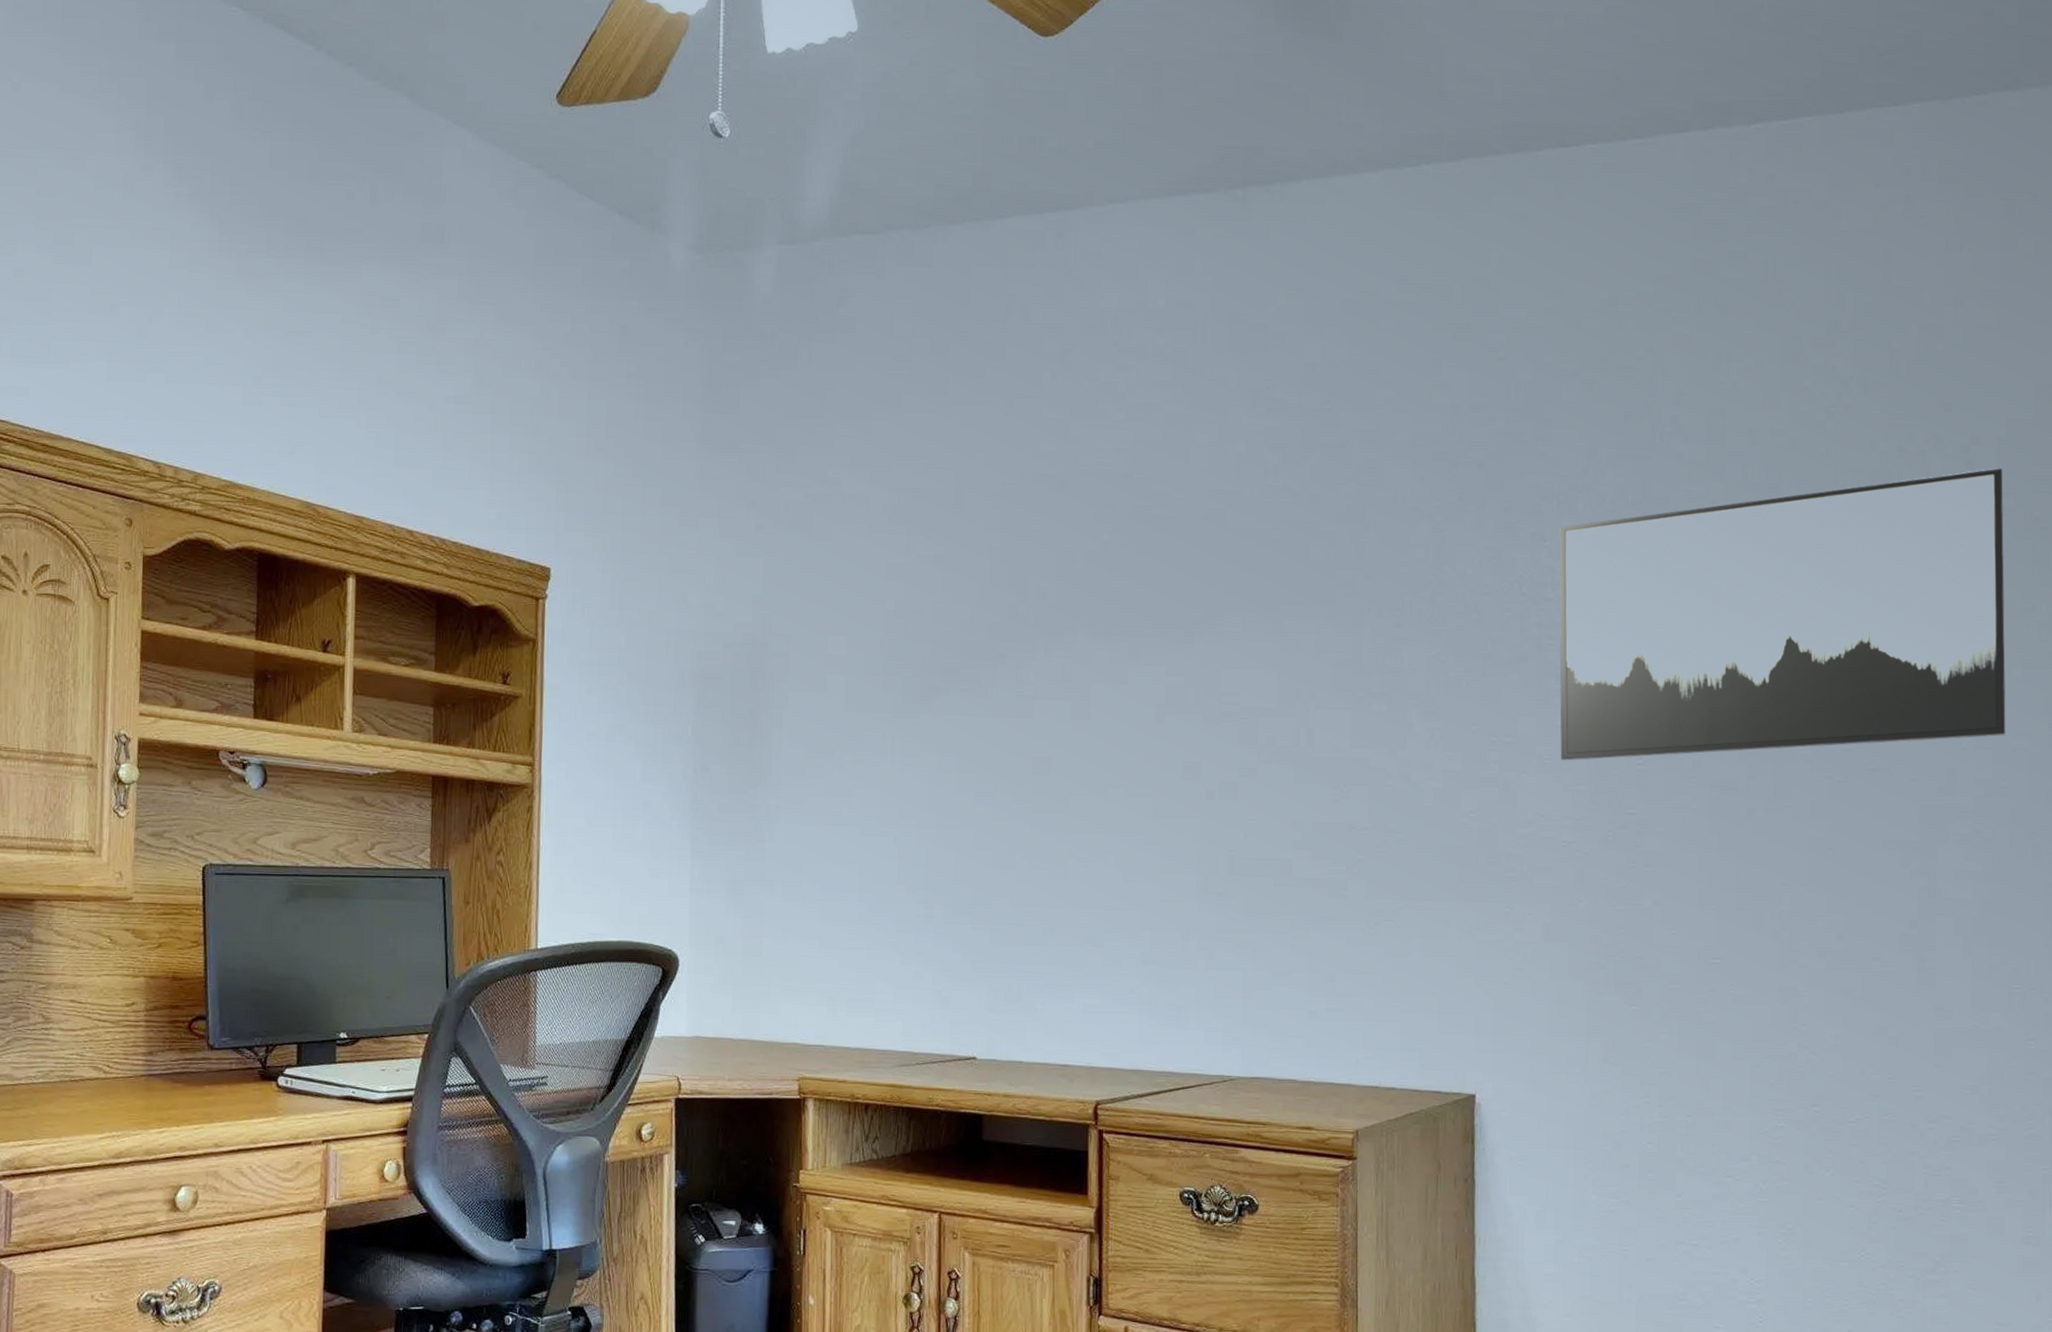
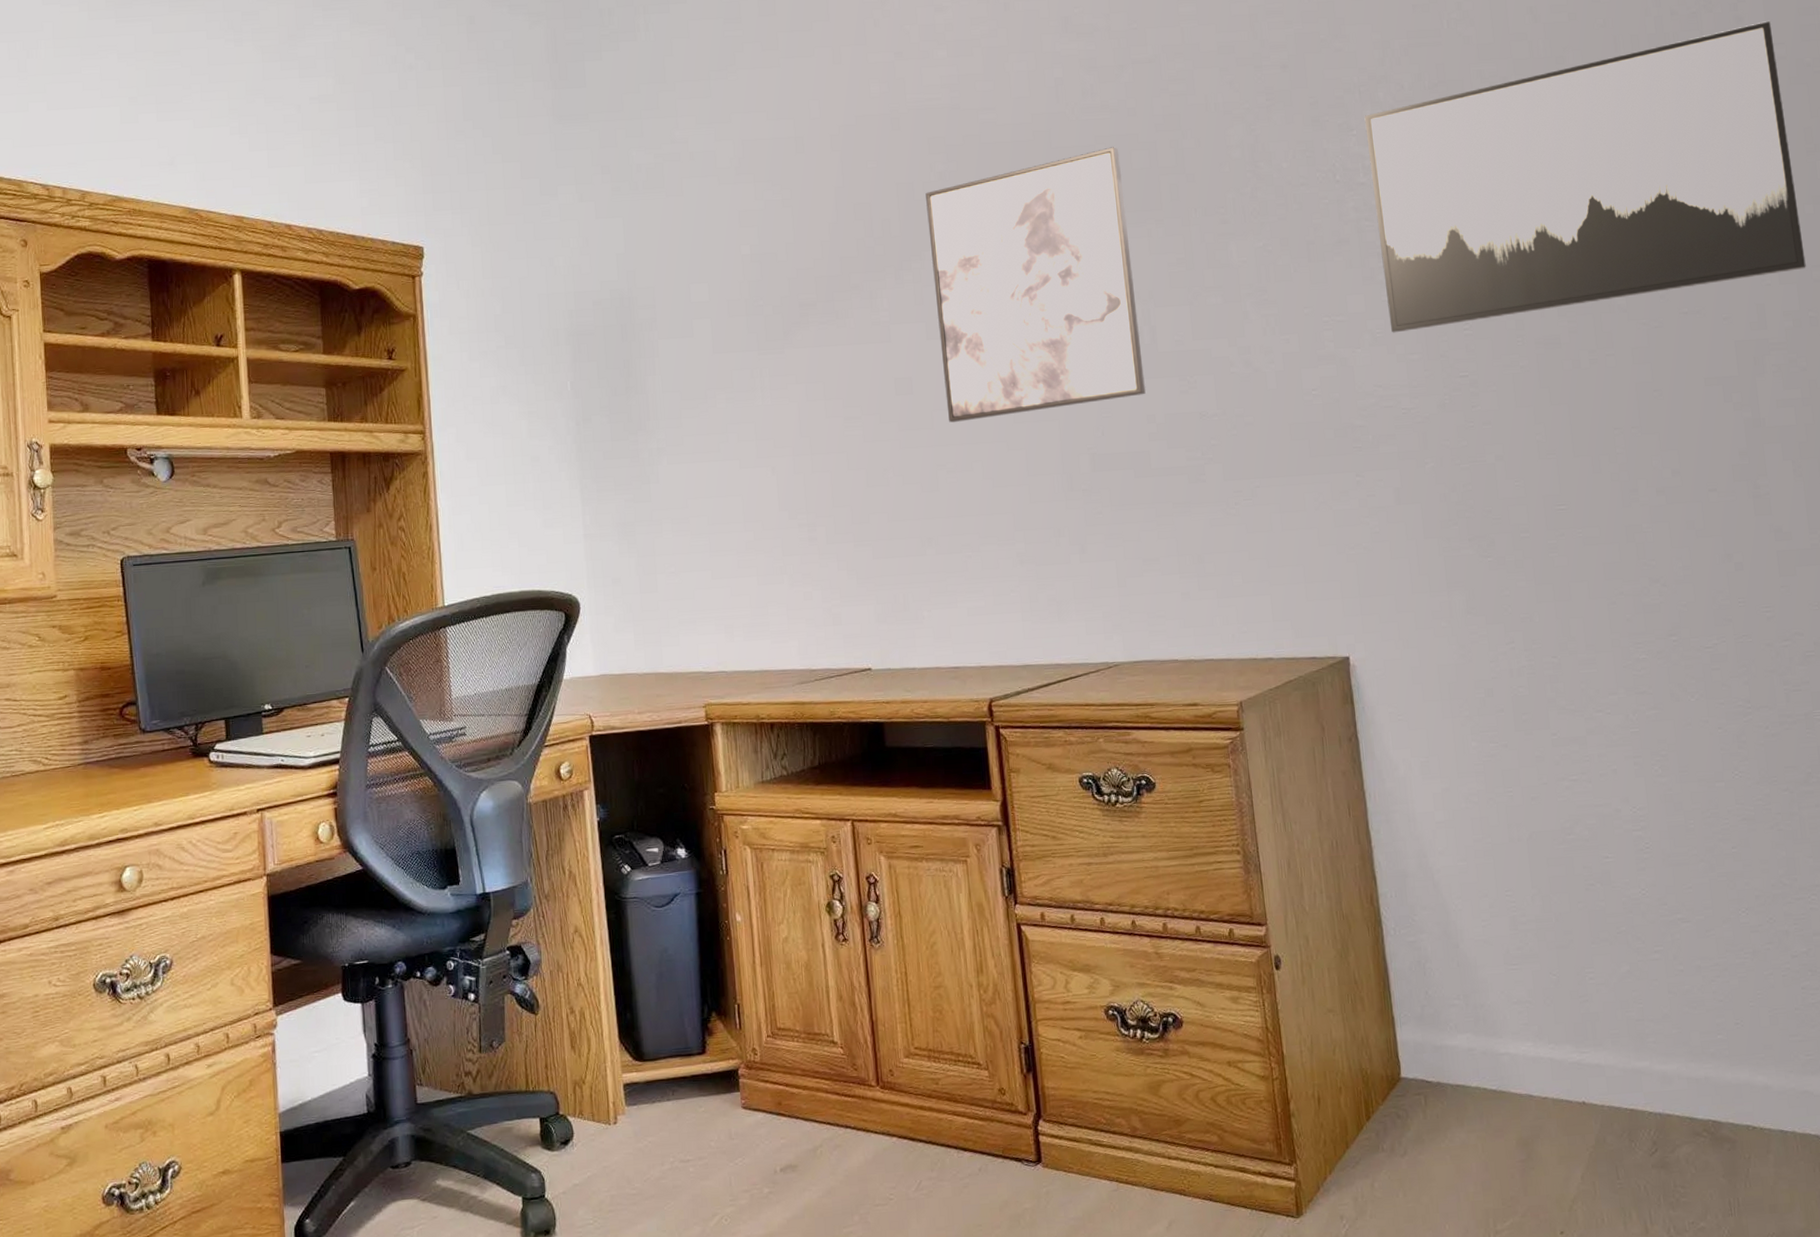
wall art: none [1084,533,1296,809] -> present [925,147,1146,422]

